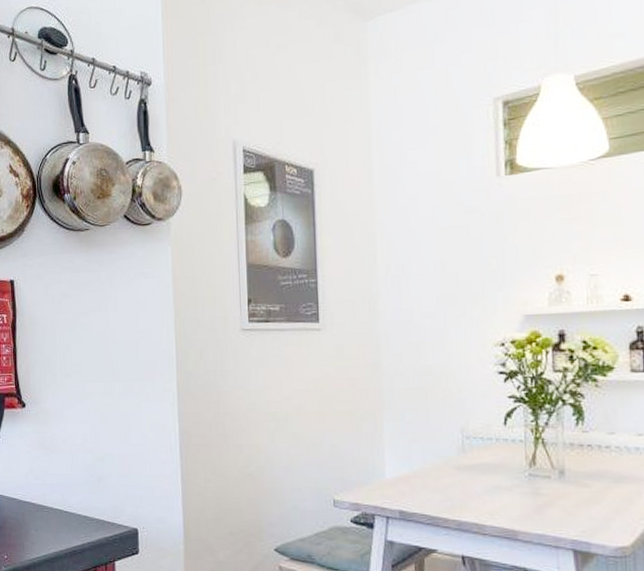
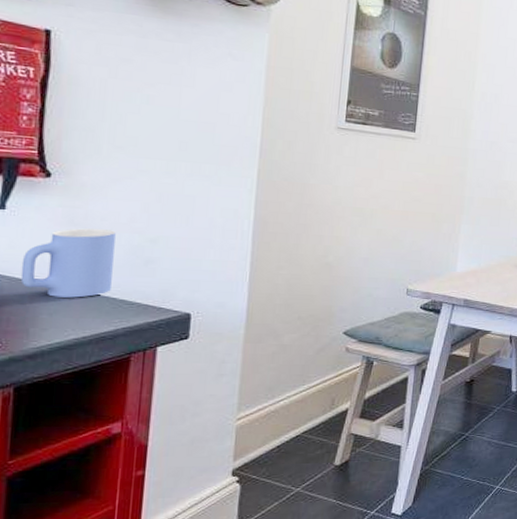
mug: none [14,451,76,515] -> present [20,228,116,298]

